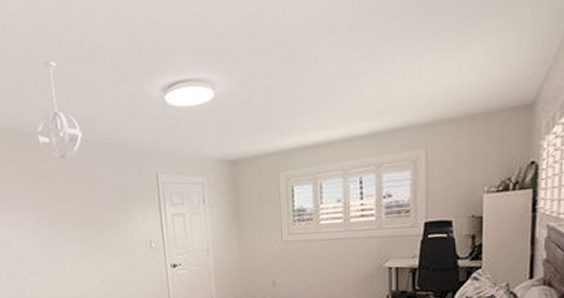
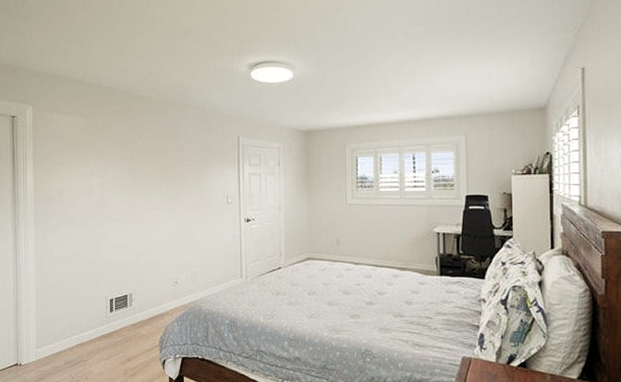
pendant light: present [35,60,82,159] -> none [130,33,173,116]

